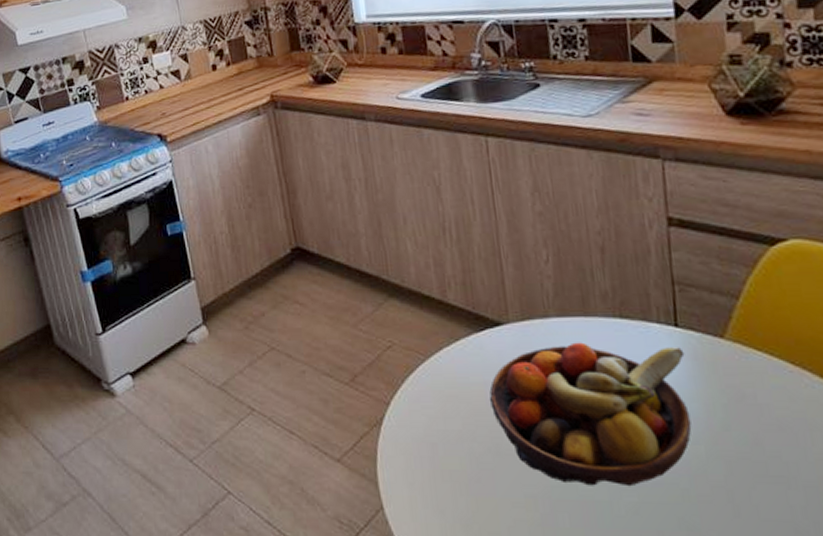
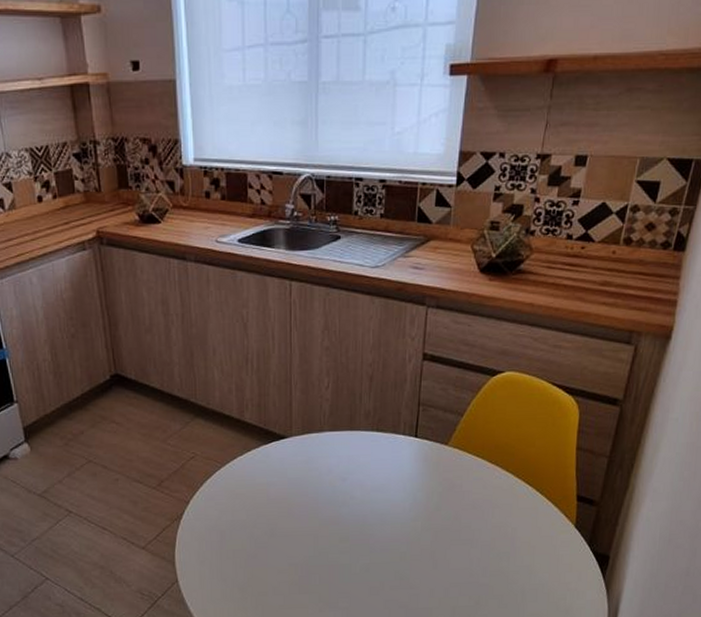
fruit bowl: present [489,342,692,487] -> none [269,450,419,555]

